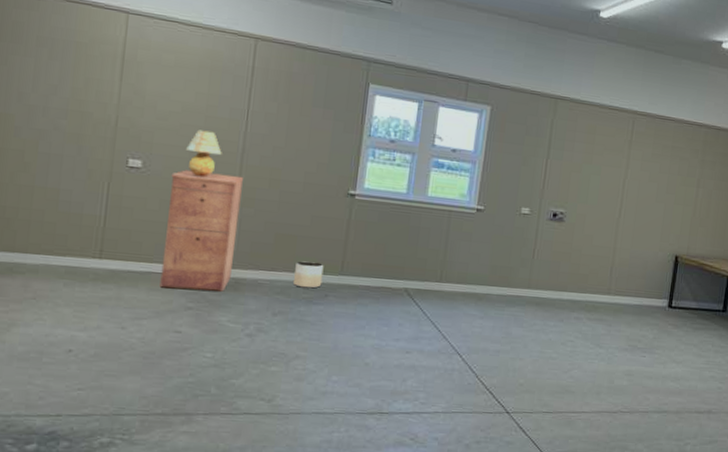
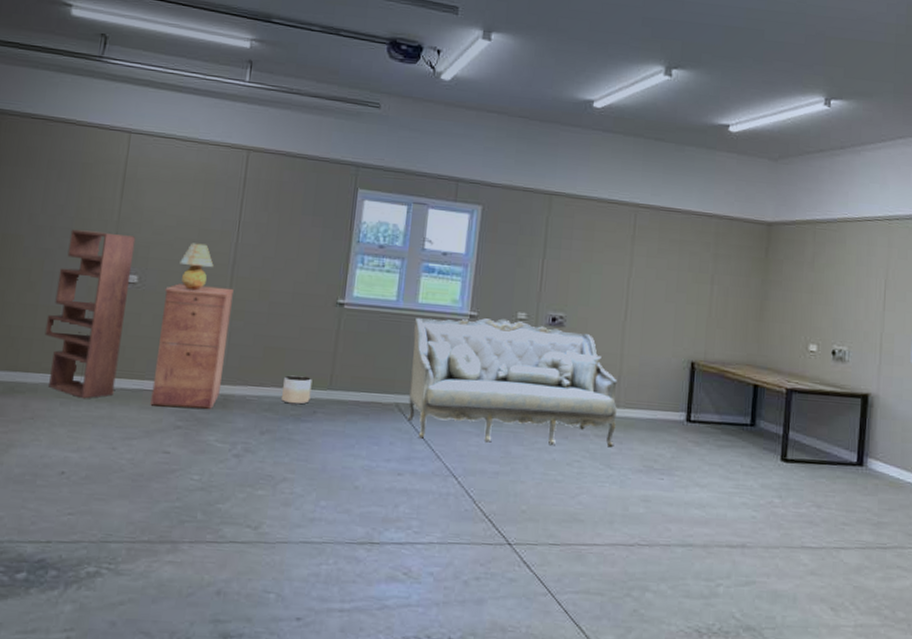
shelving unit: none [43,110,138,280] -> present [44,229,136,399]
sofa: none [416,210,610,330] -> present [407,318,618,448]

